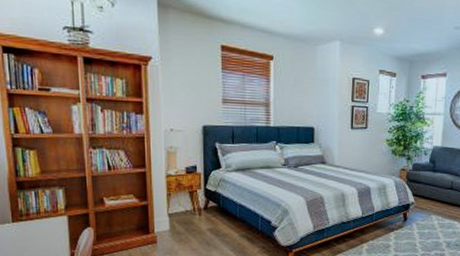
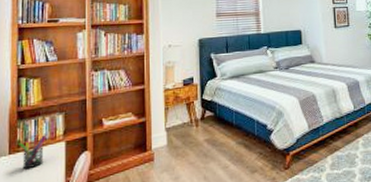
pen holder: none [21,205,48,238] -> present [19,134,47,170]

